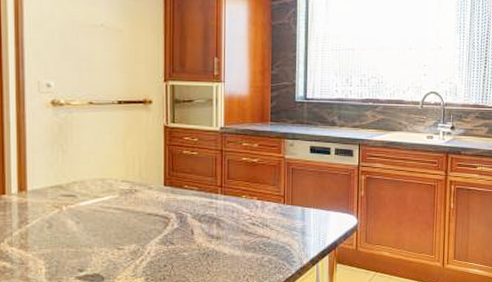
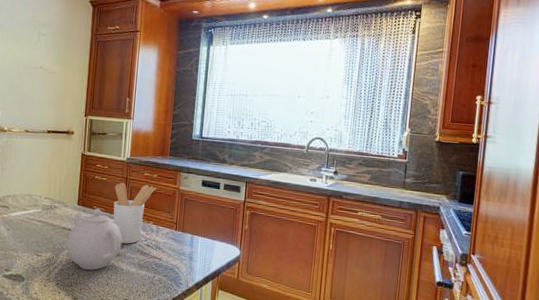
teapot: none [154,188,222,259] -> present [66,209,122,270]
utensil holder: none [208,155,257,225] -> present [113,182,156,244]

